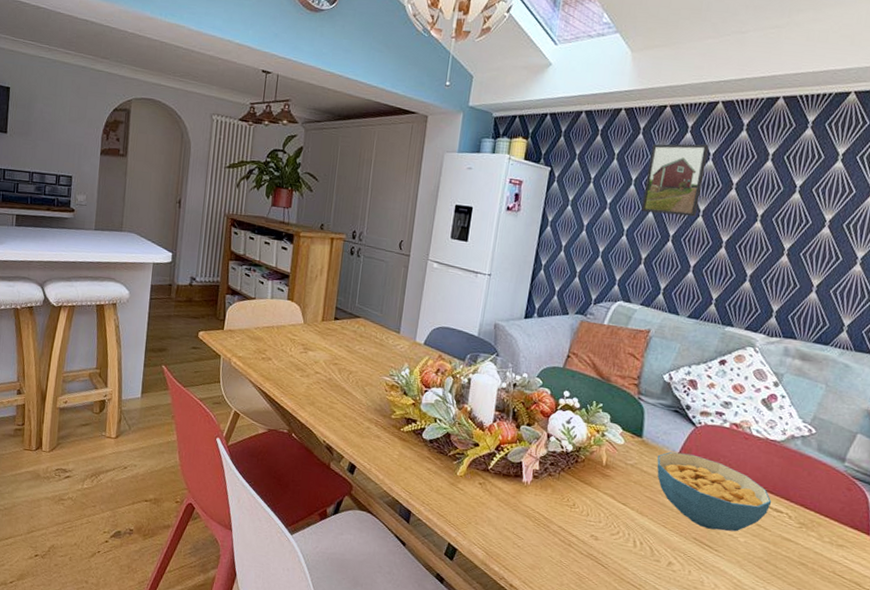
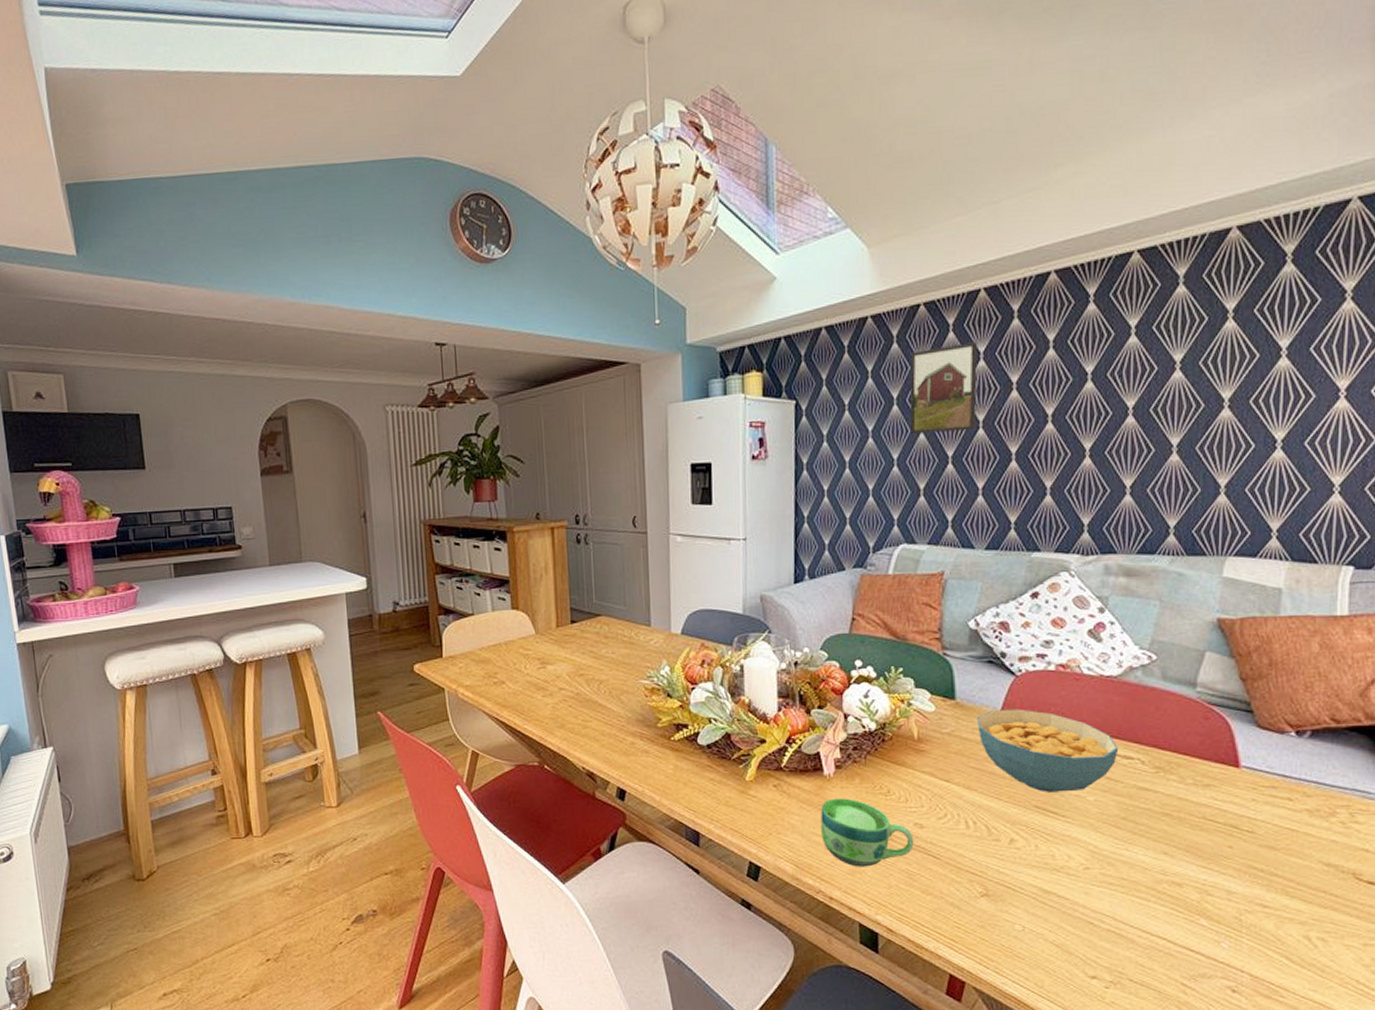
cup: none [512,502,589,565] -> present [821,798,914,867]

